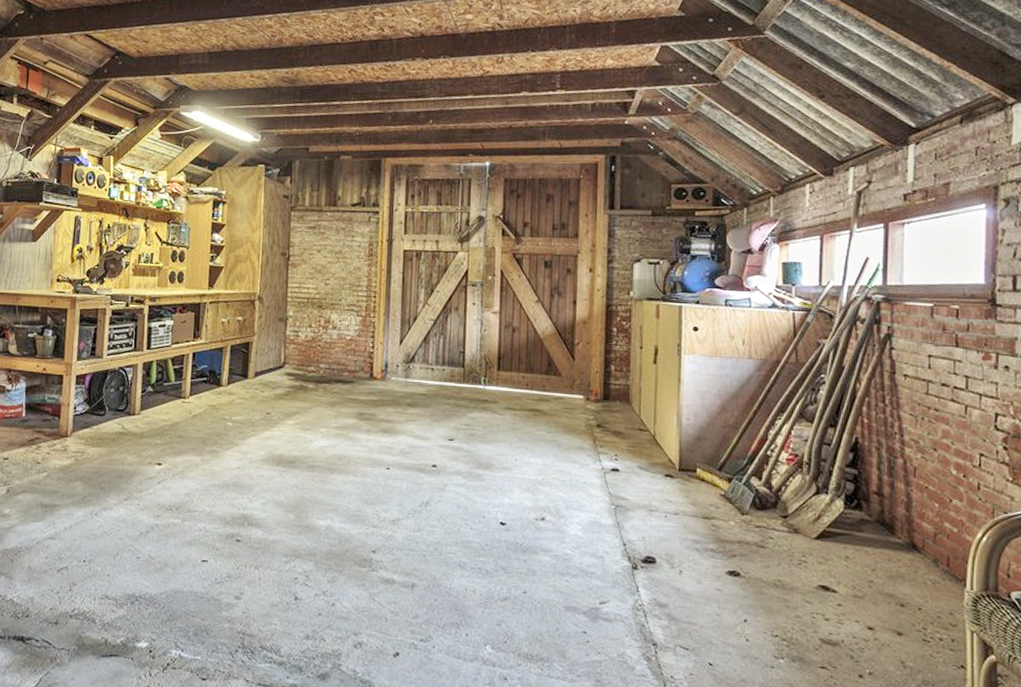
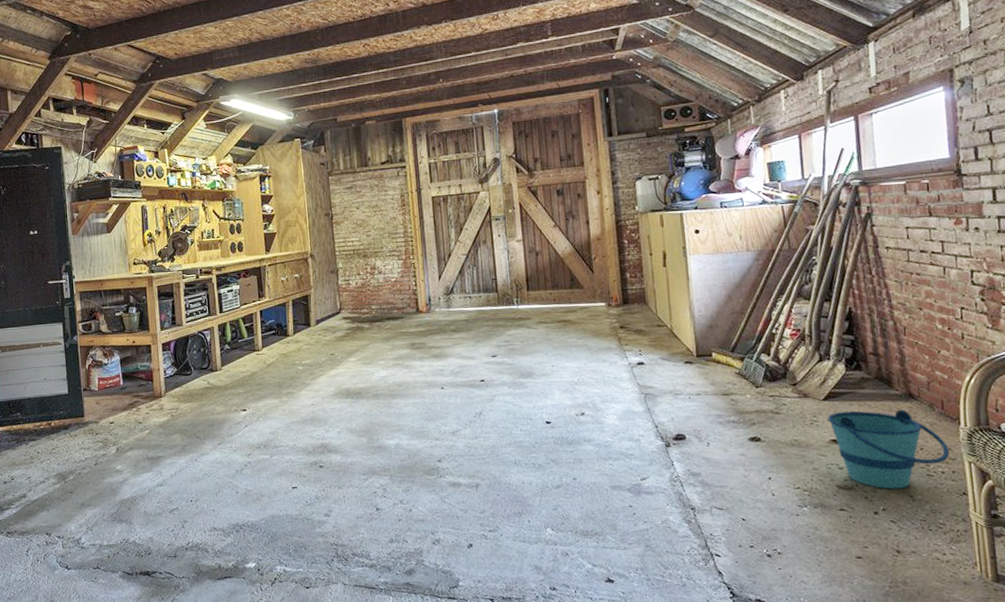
bucket: none [818,554,950,652] -> present [828,409,950,489]

